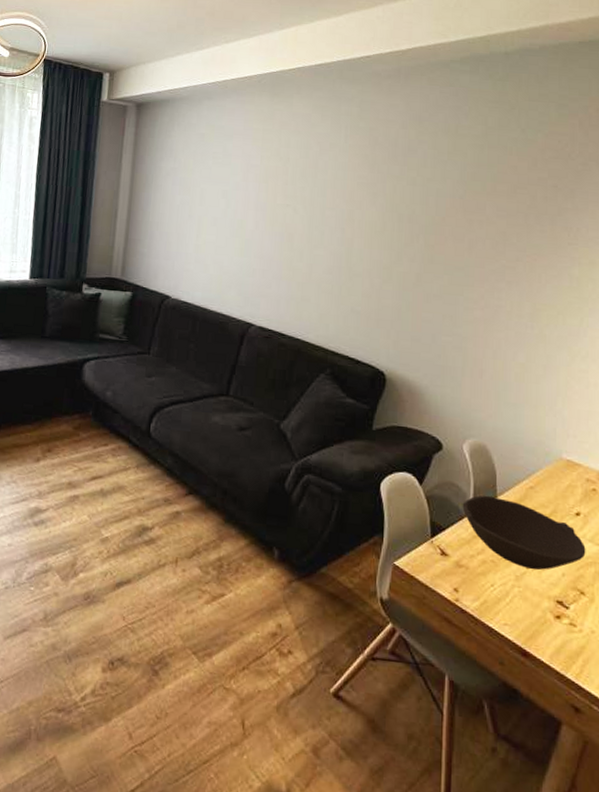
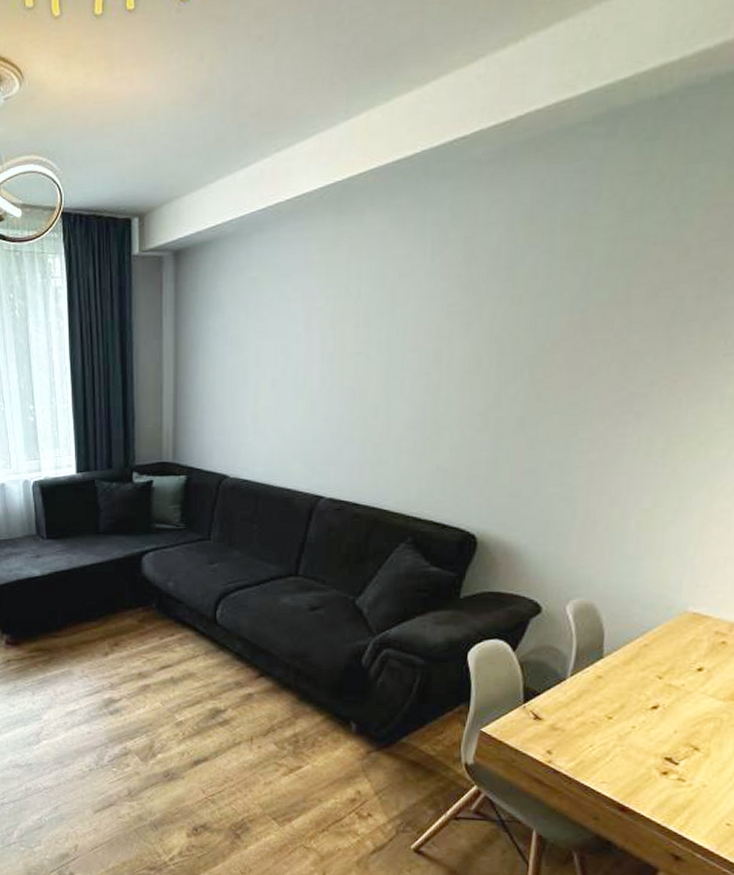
bowl: present [462,495,586,570] -> none [561,656,706,729]

